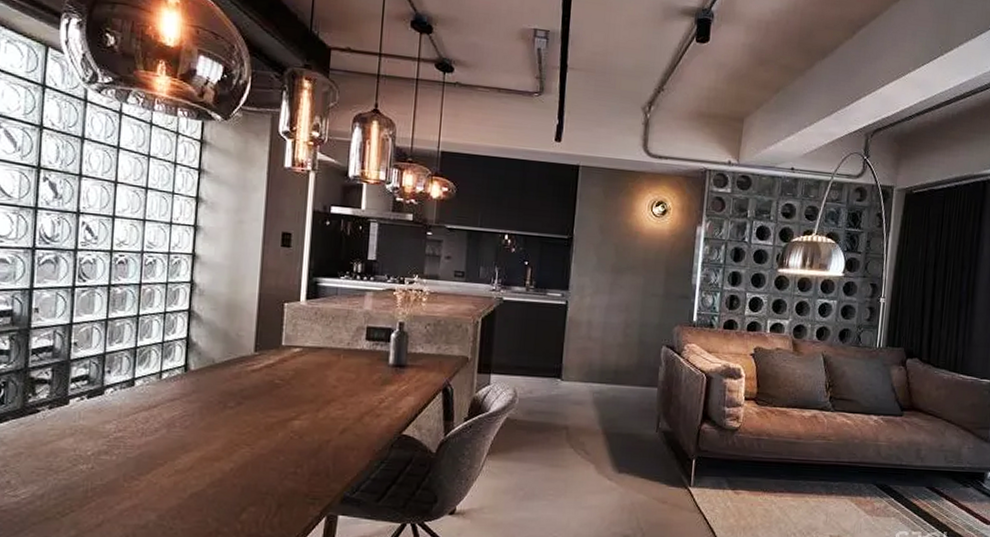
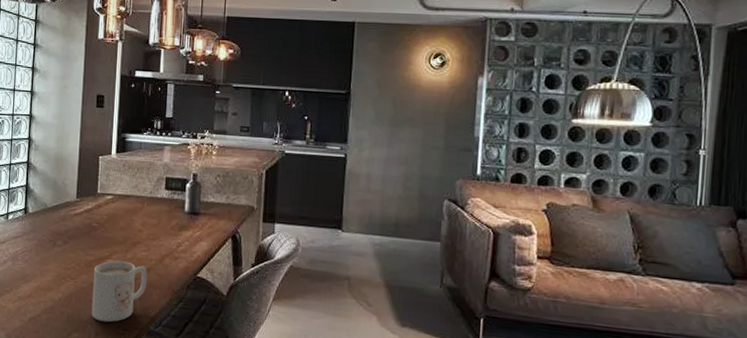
mug: none [272,421,343,492] -> present [91,260,147,323]

